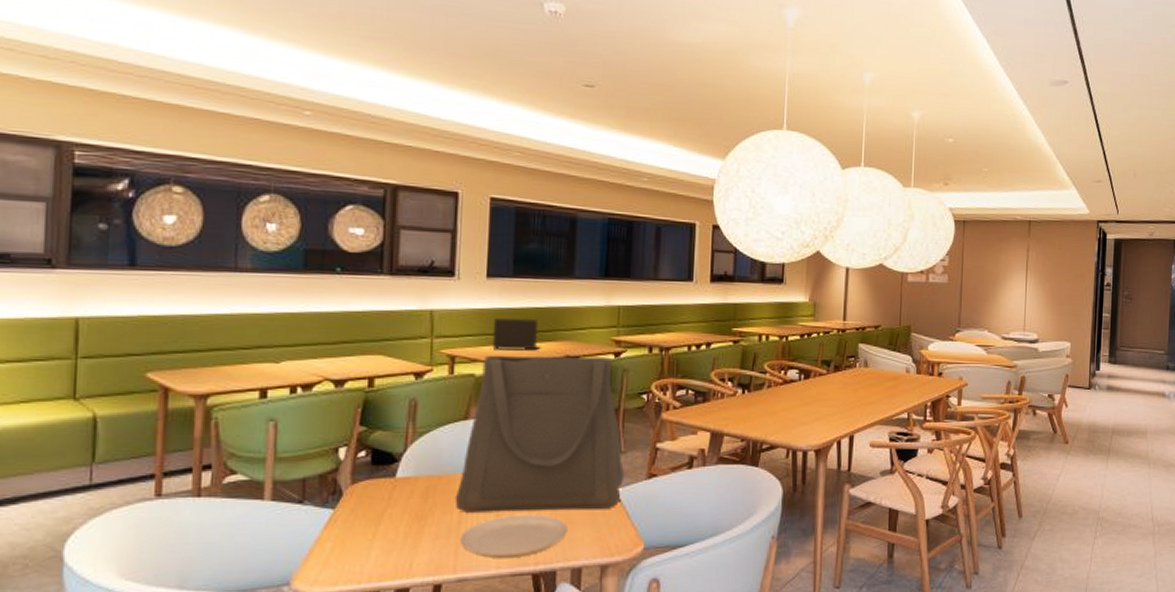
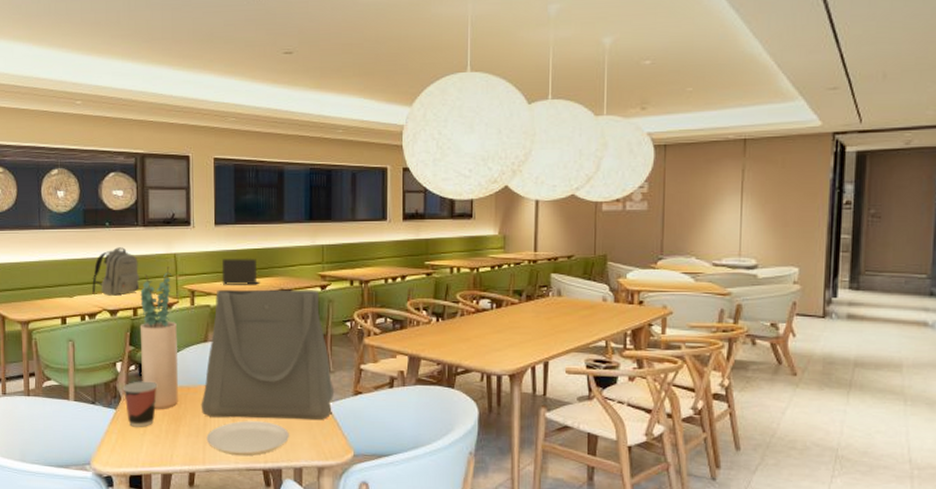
backpack: none [310,300,381,361] -> present [92,247,140,296]
cup: none [346,470,397,532] -> present [122,381,158,428]
vase: none [375,326,428,506] -> present [139,267,179,409]

